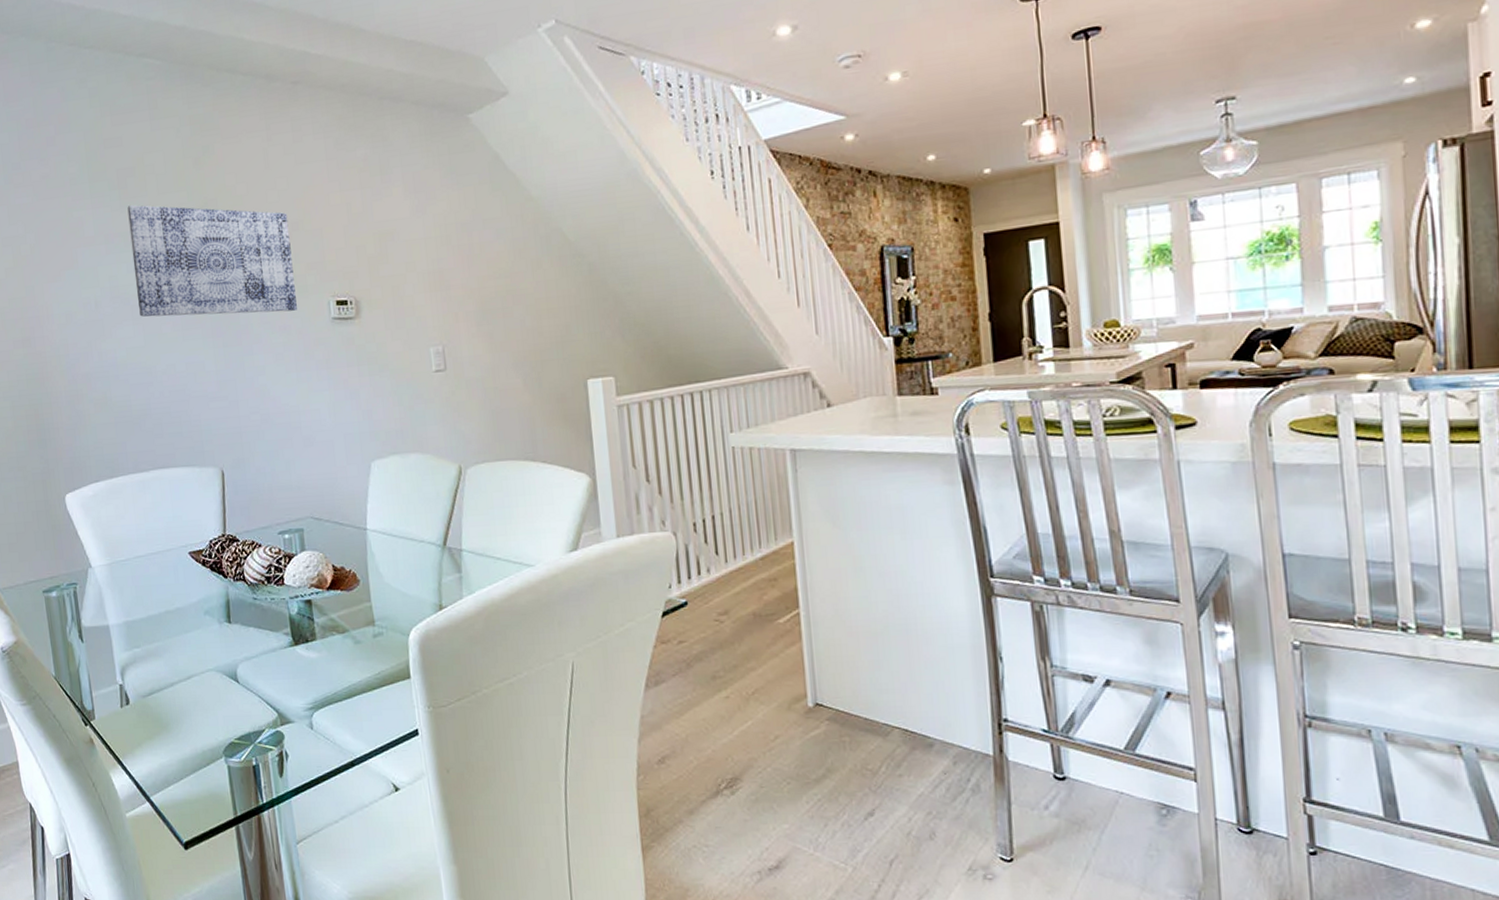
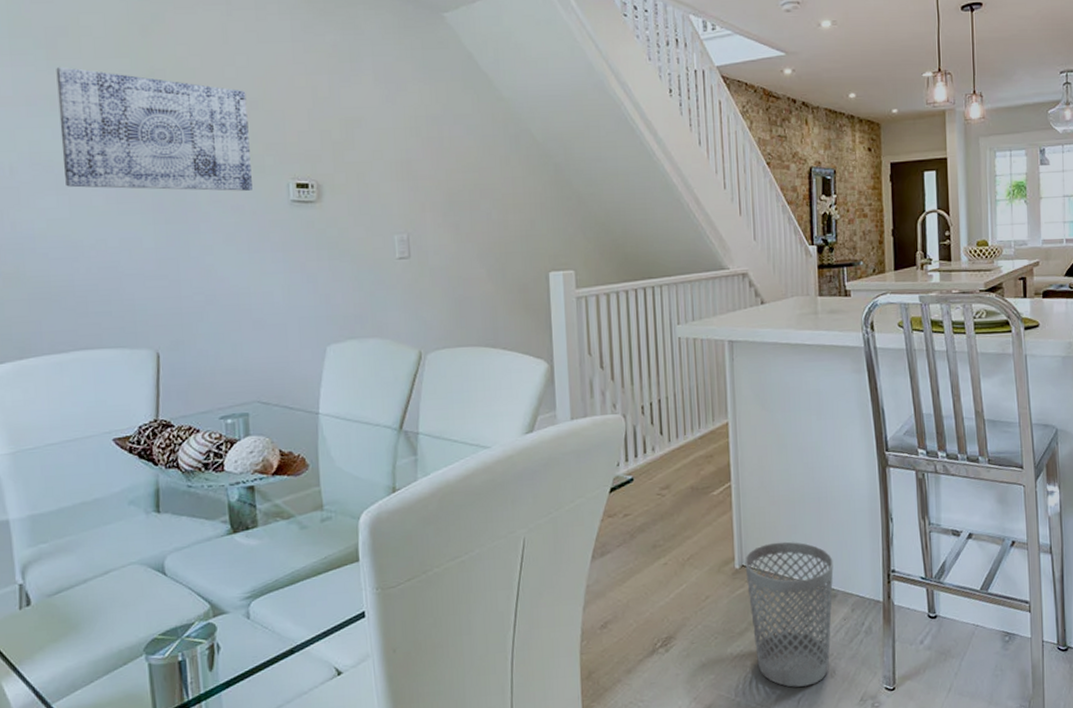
wastebasket: none [819,679,929,847] -> present [745,541,834,687]

